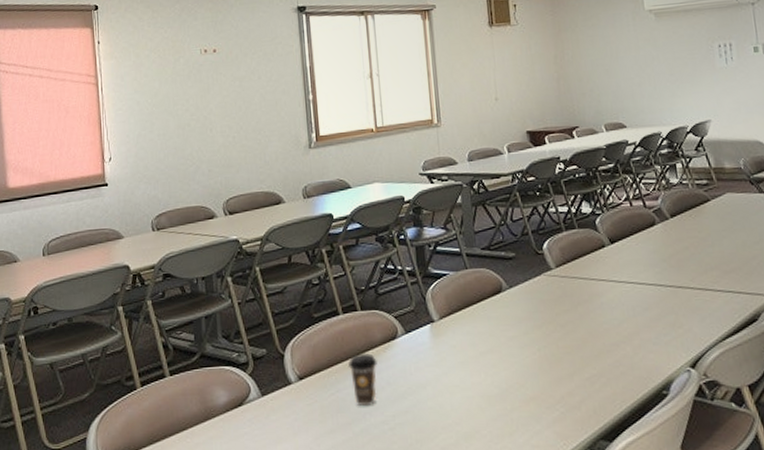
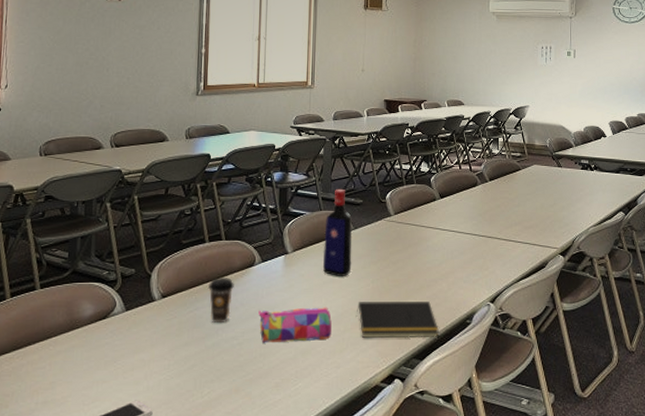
pencil case: none [408,382,497,428] -> present [258,307,332,343]
liquor bottle: none [474,241,512,346] -> present [323,188,352,277]
notepad: none [523,370,629,417] -> present [355,302,439,339]

